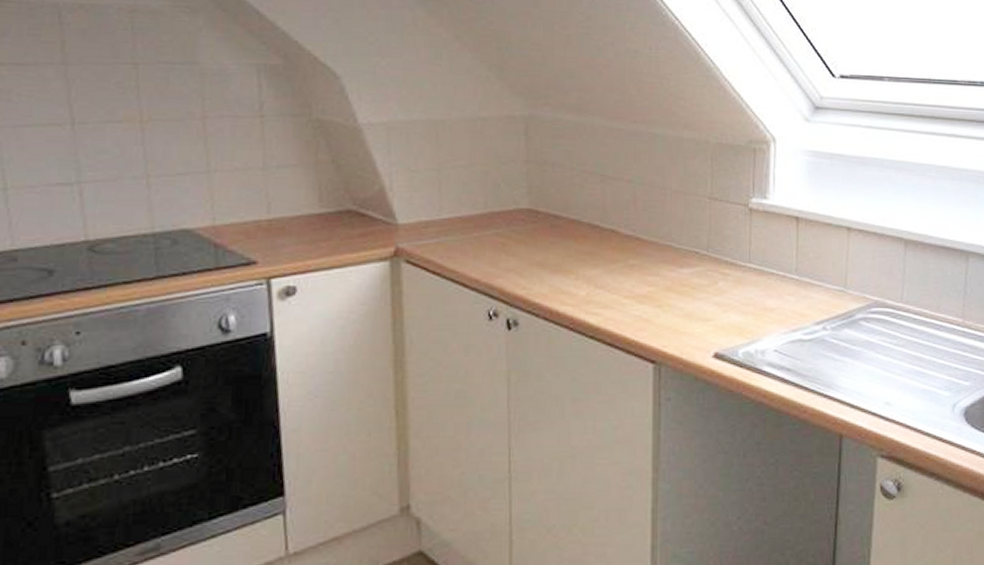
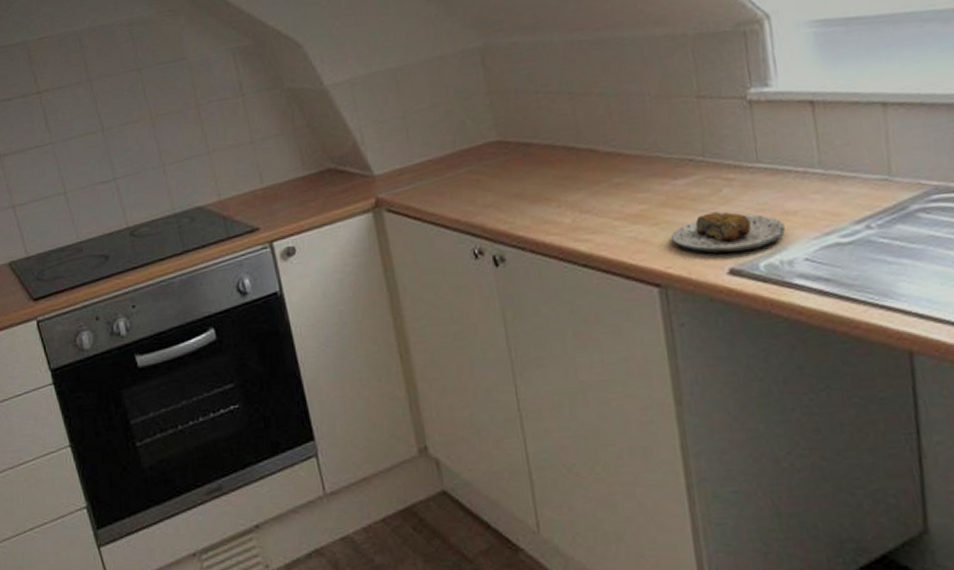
soap dish: none [670,301,762,339] -> present [670,212,785,255]

